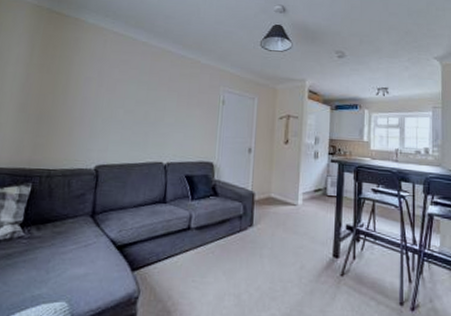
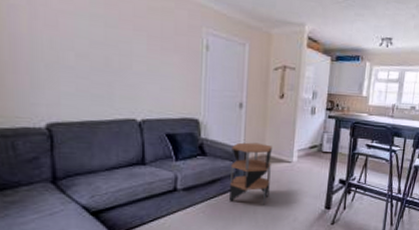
side table: none [237,184,278,249] -> present [230,142,272,205]

